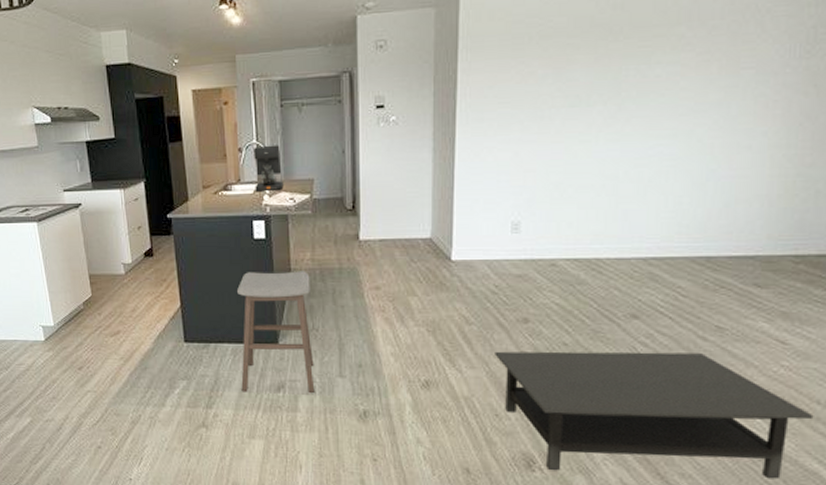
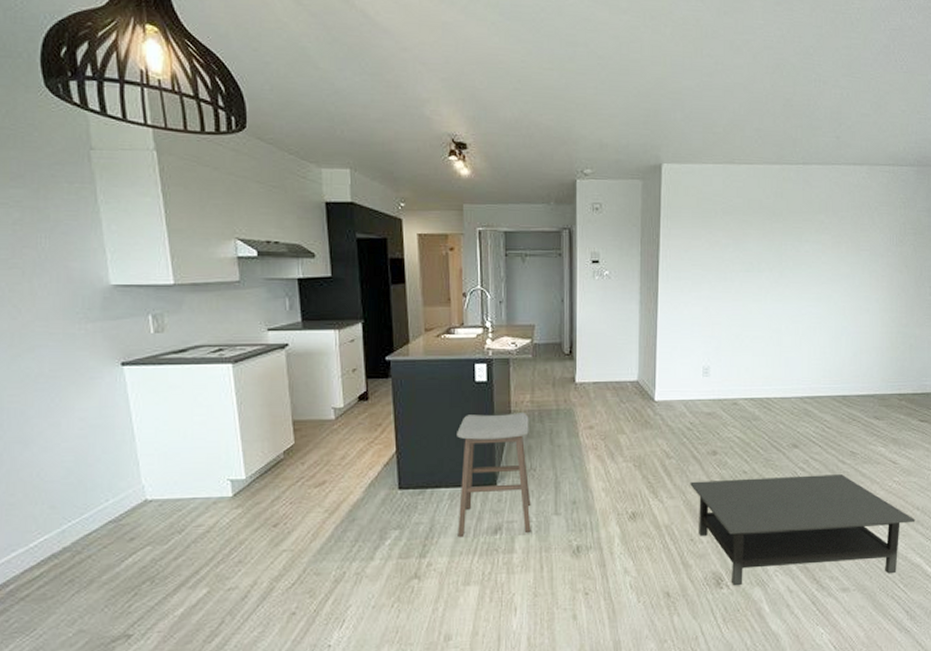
coffee maker: present [254,145,284,192] -> none [478,291,506,336]

